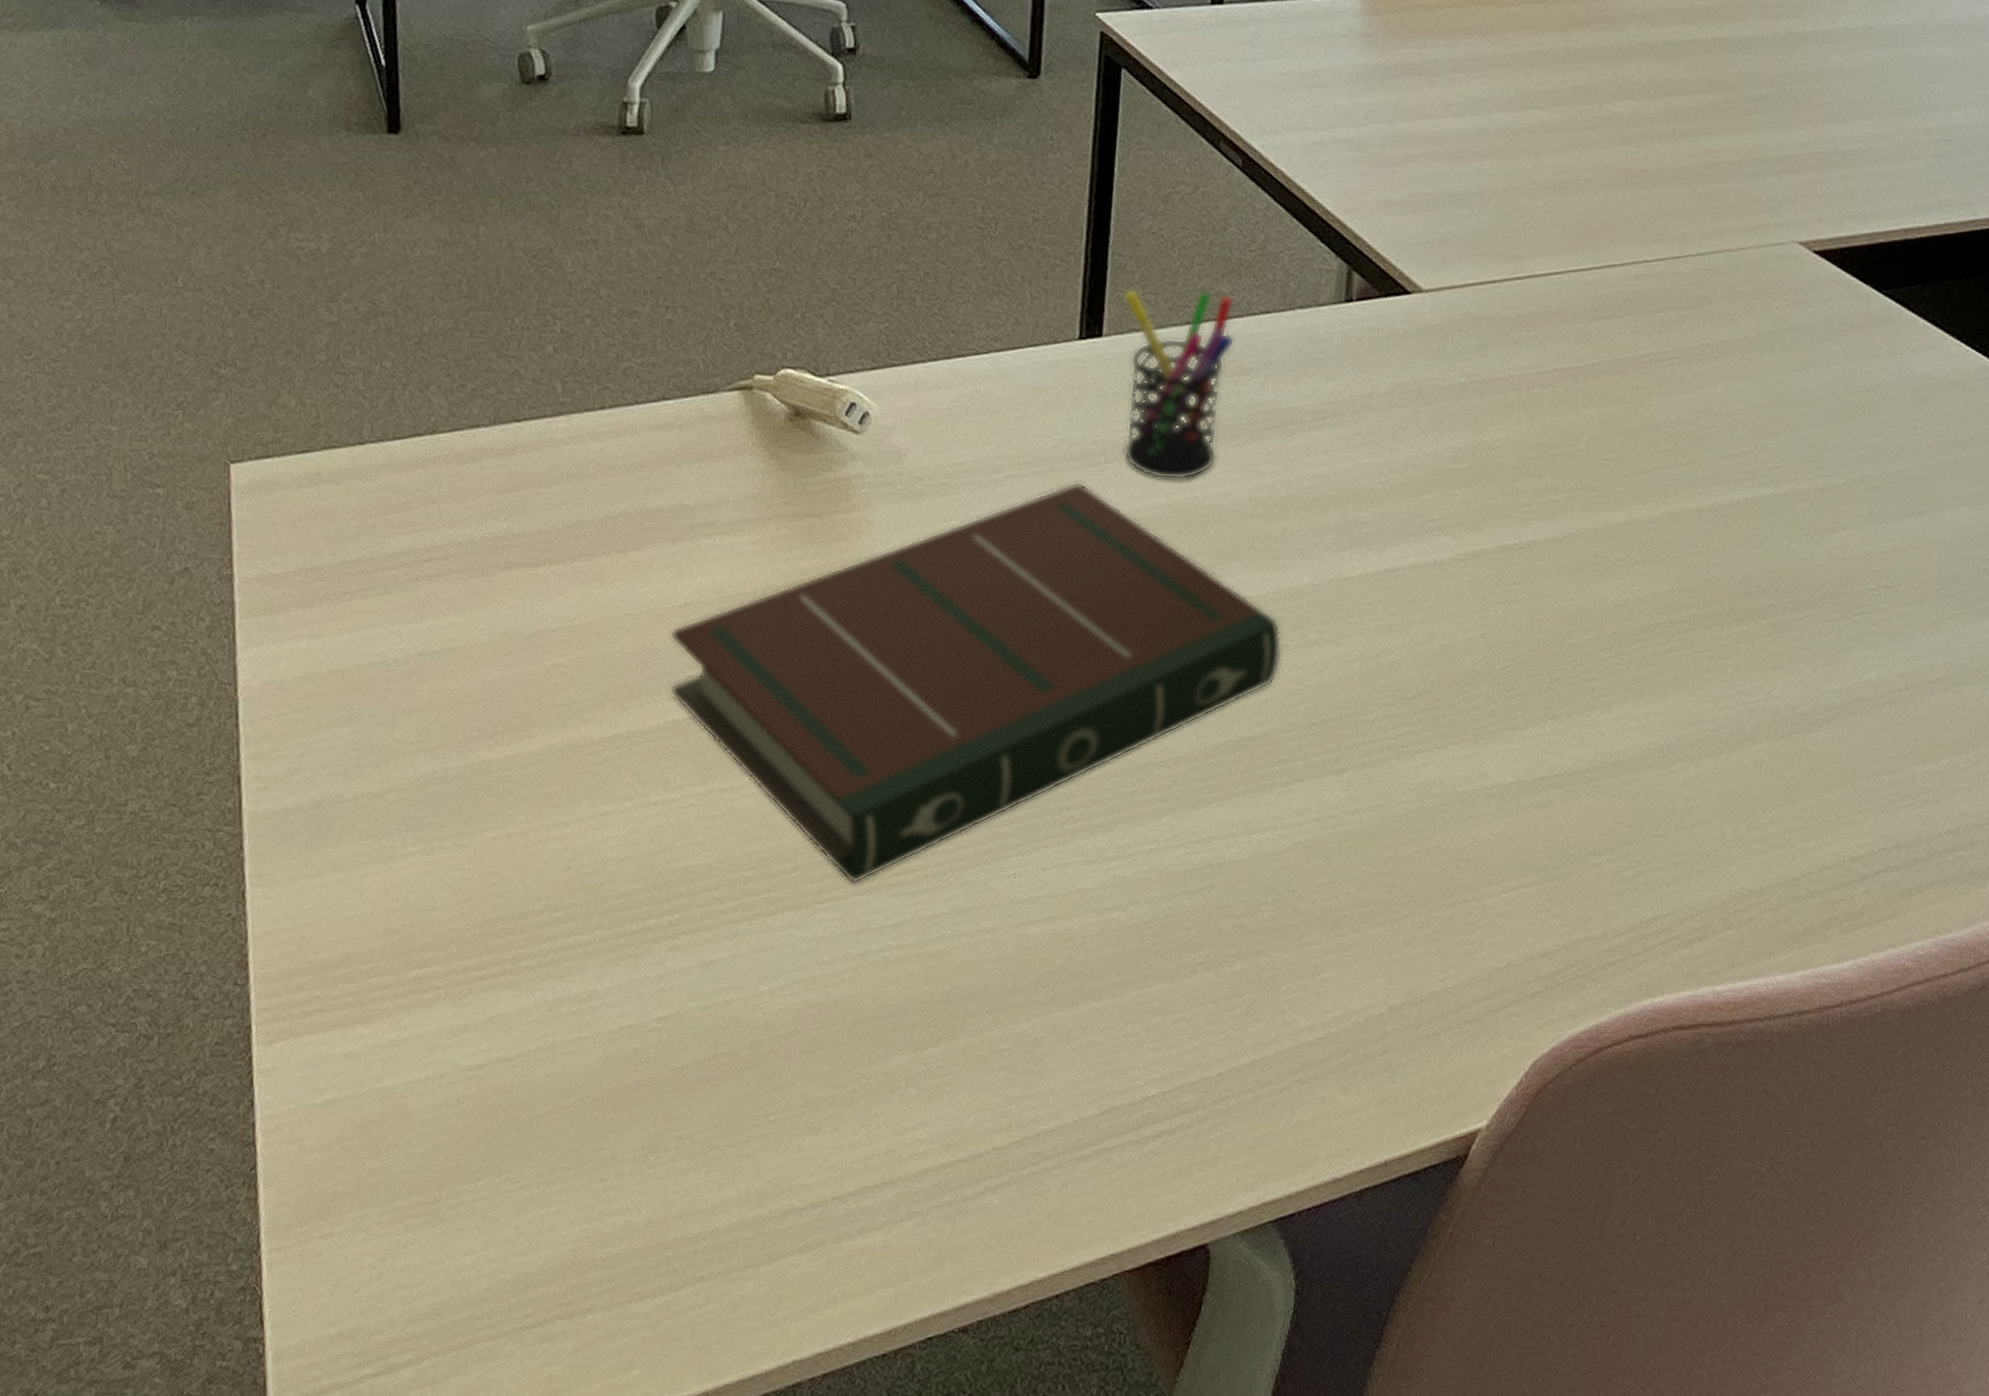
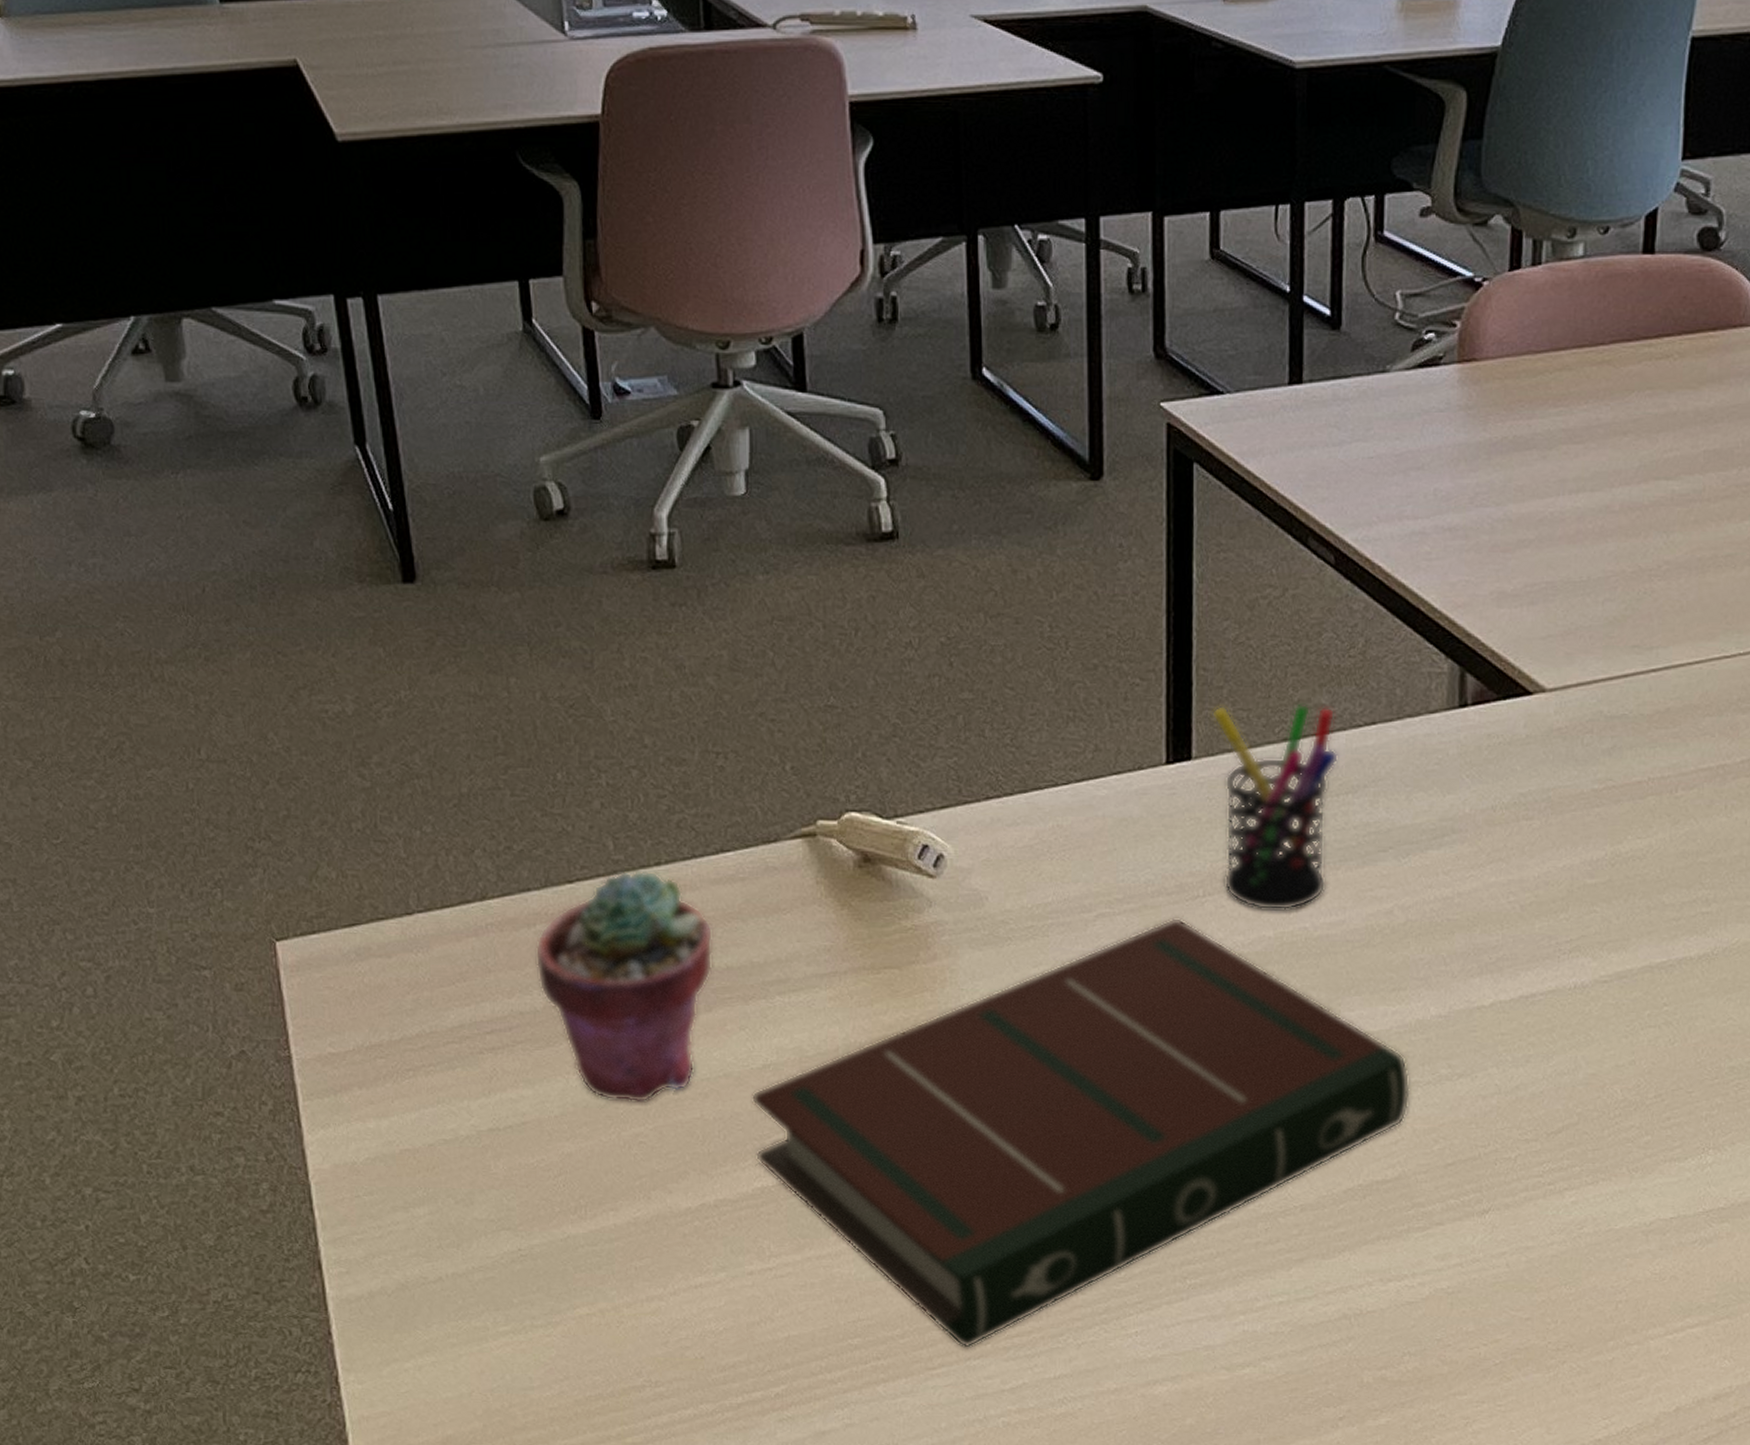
potted succulent: none [477,413,649,634] -> present [535,870,714,1103]

